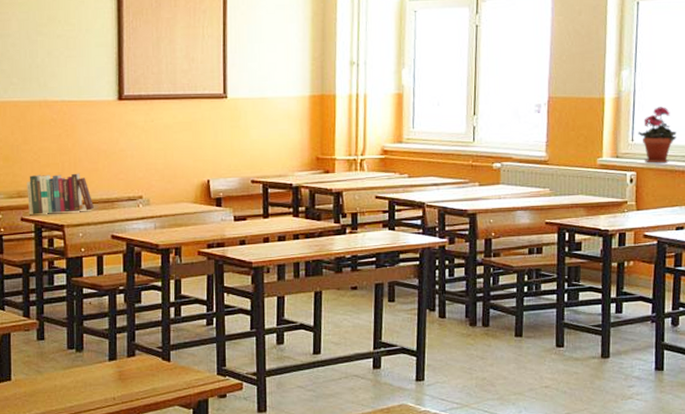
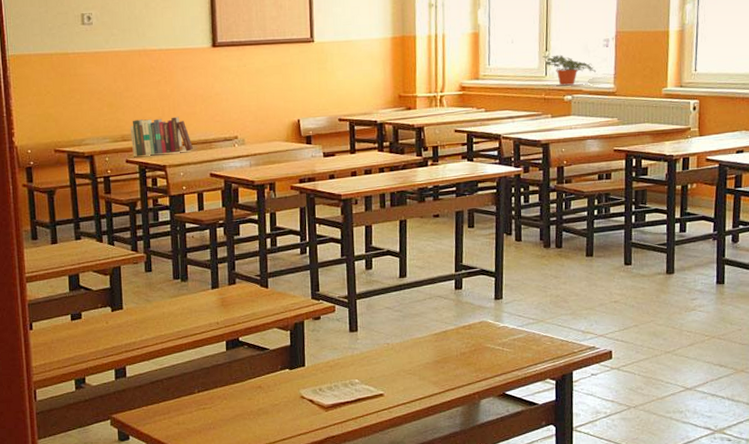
potted plant: none [470,119,528,153] -> present [543,54,597,86]
potted plant: present [638,107,677,165] -> none [700,37,737,93]

